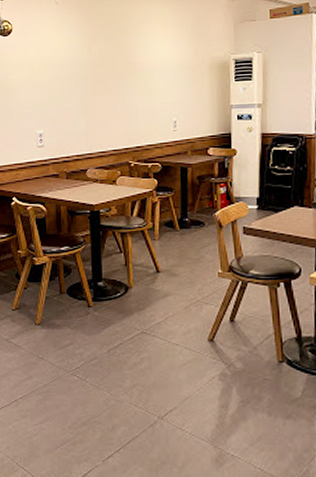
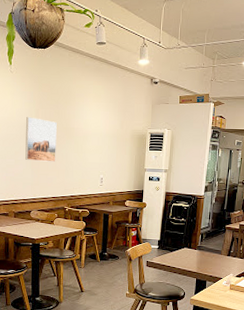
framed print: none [76,53,115,107] -> present [25,116,57,162]

